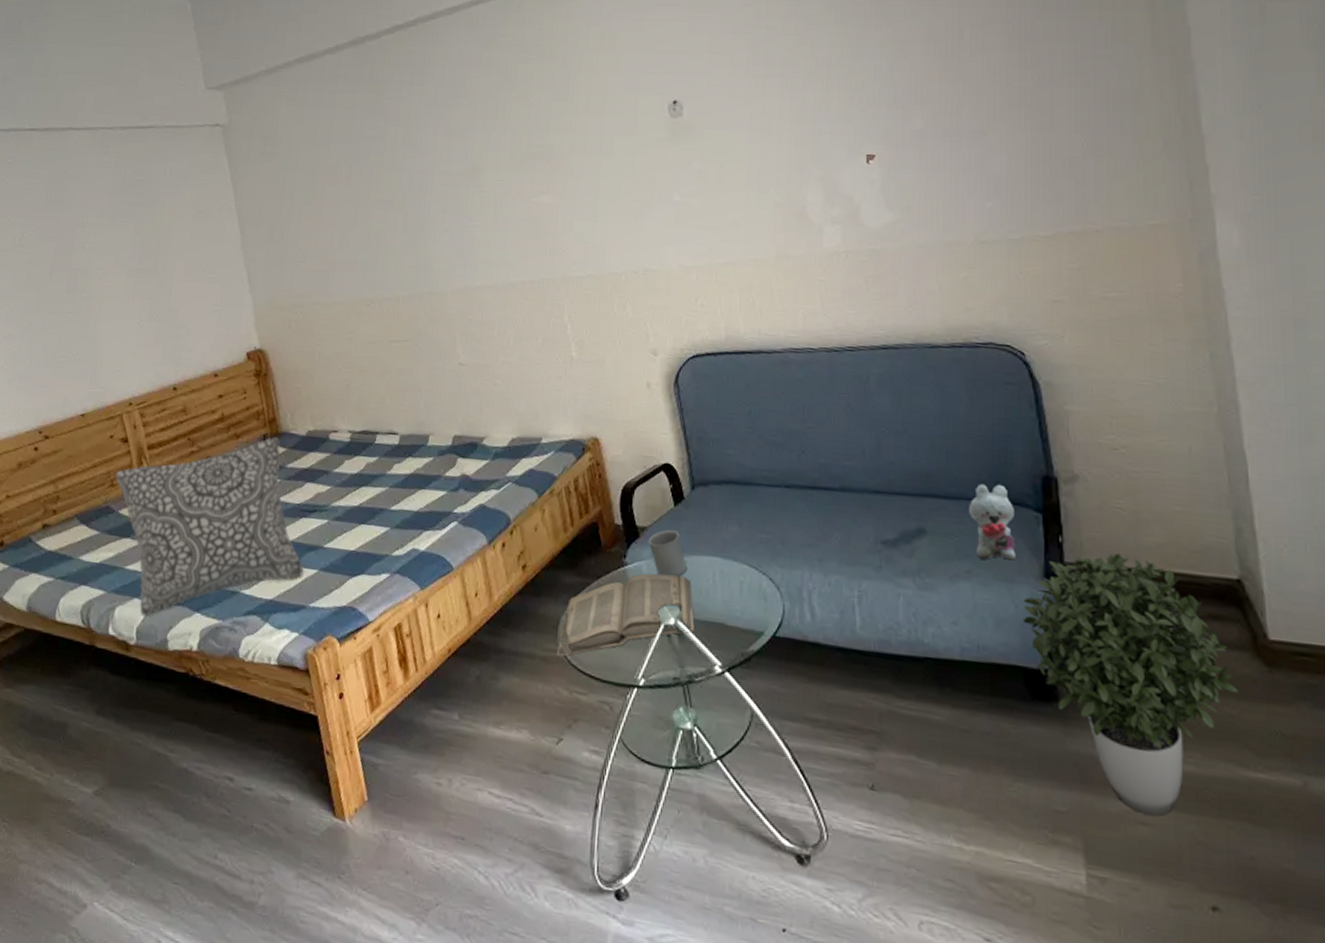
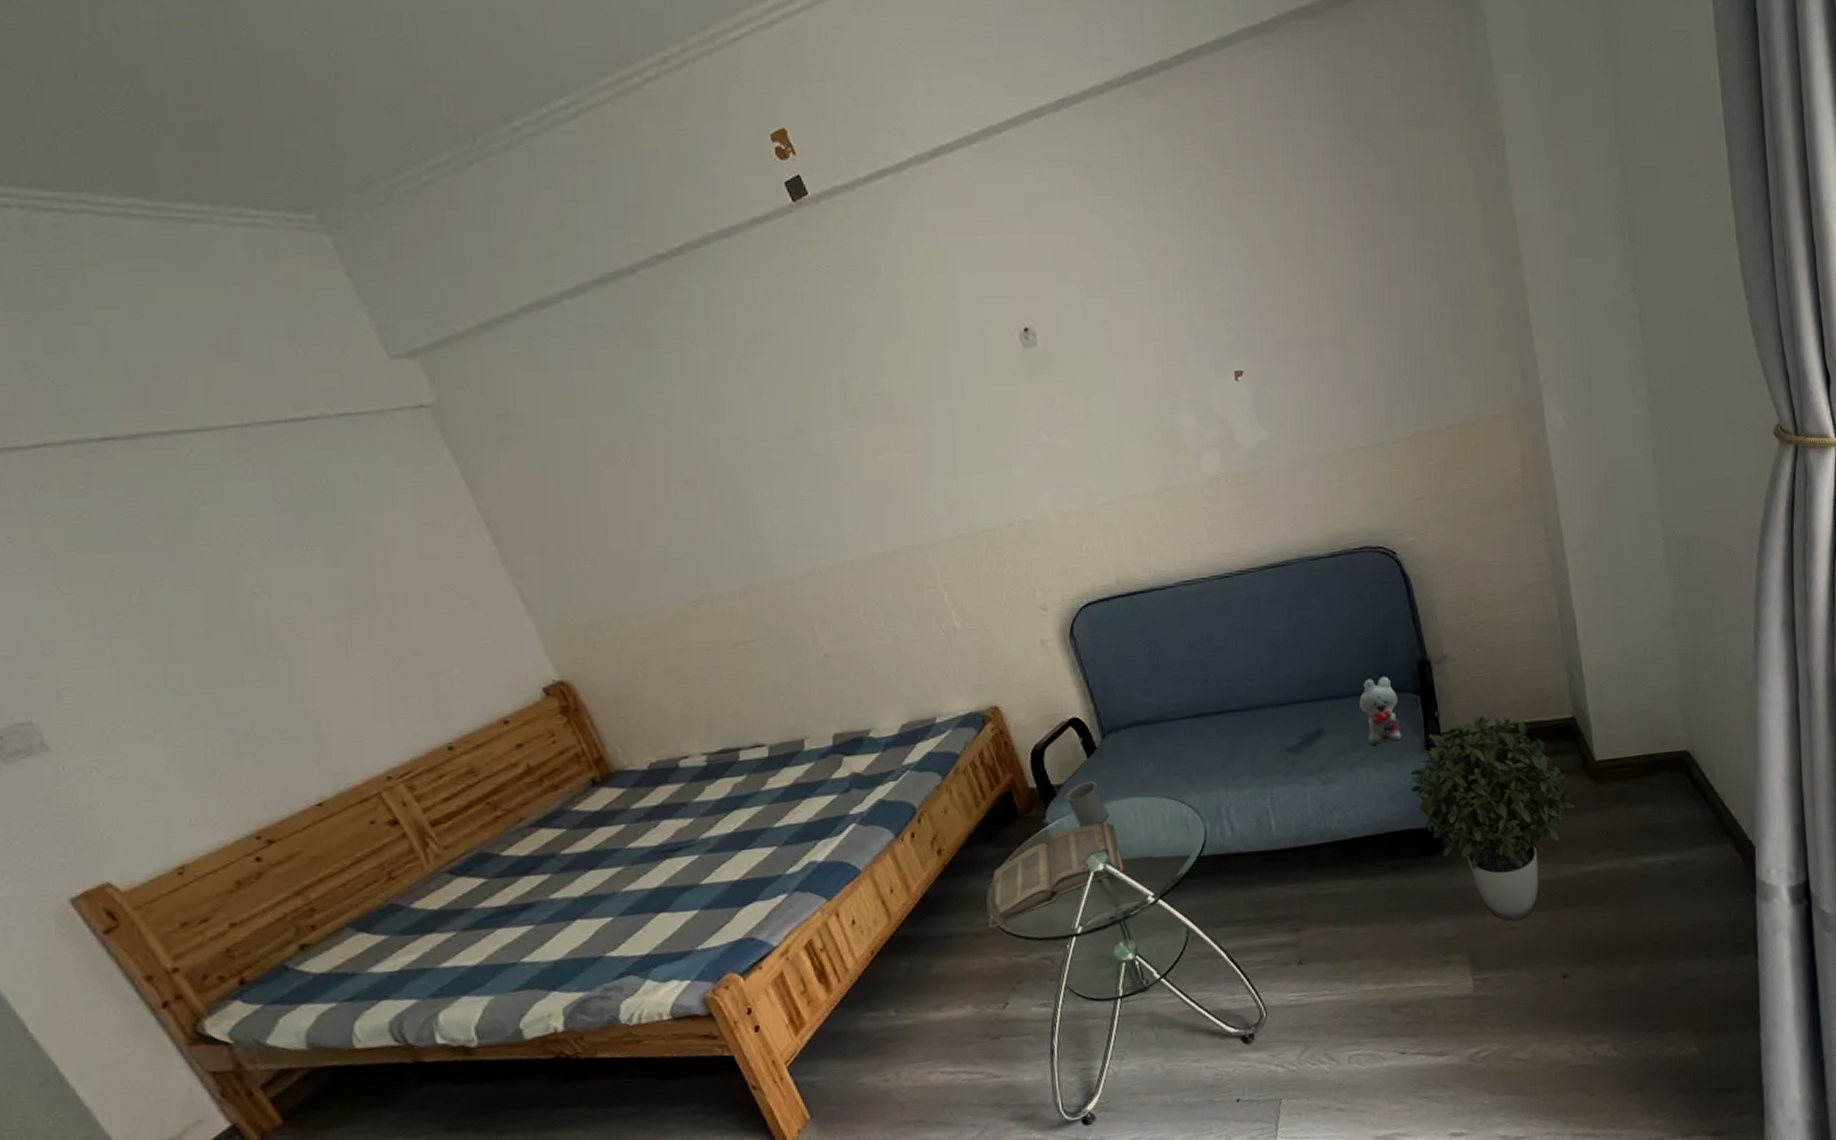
pillow: present [115,437,304,617] -> none [392,778,682,1013]

